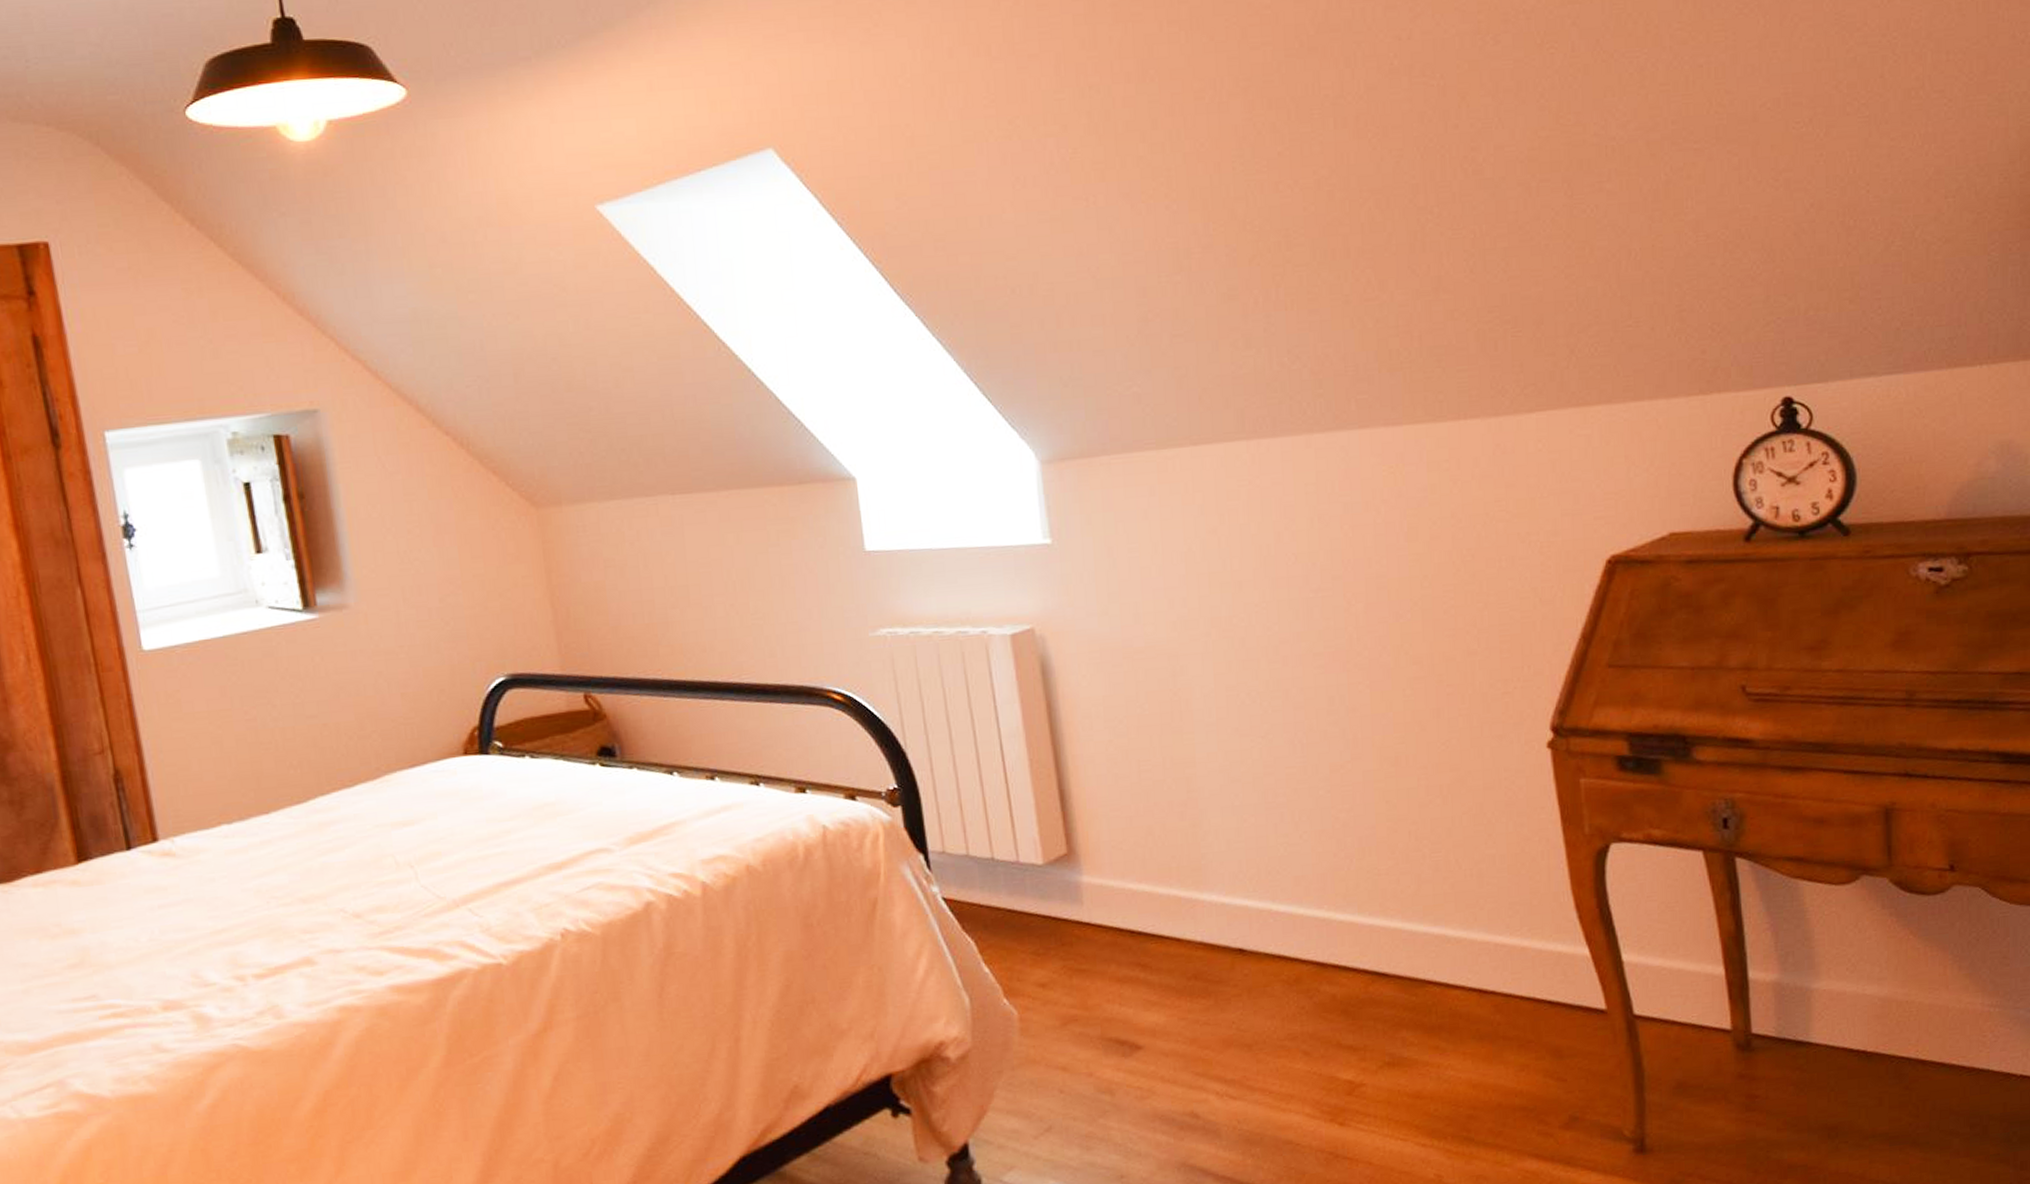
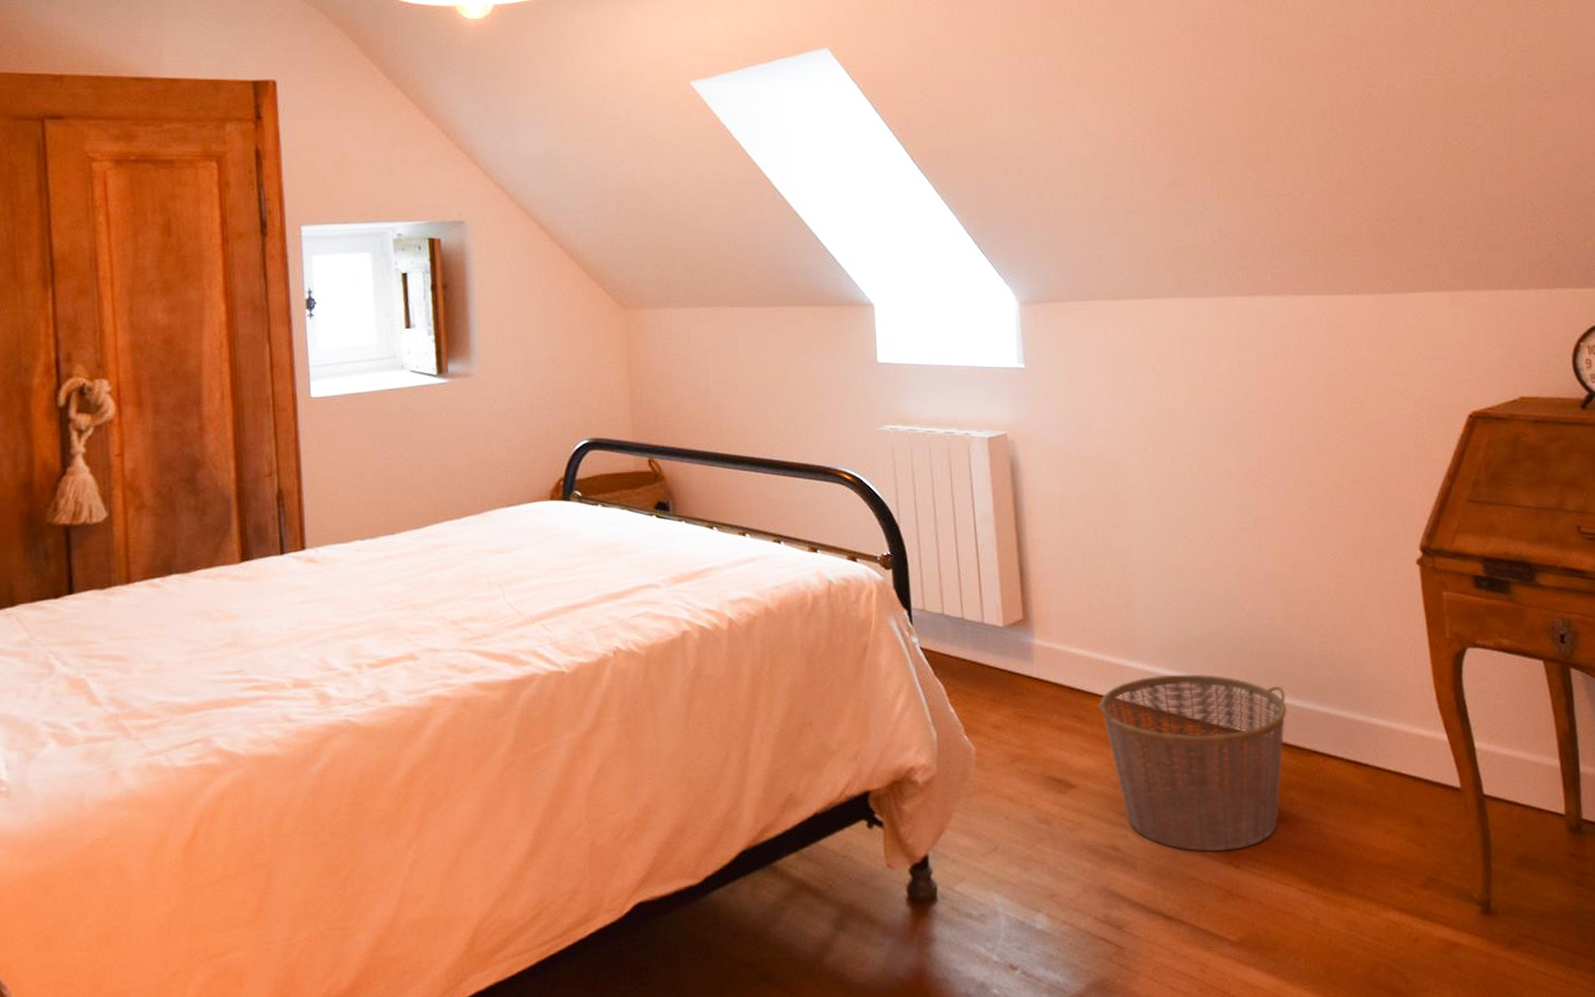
basket: none [1163,901,1395,1111] -> present [1097,674,1287,852]

